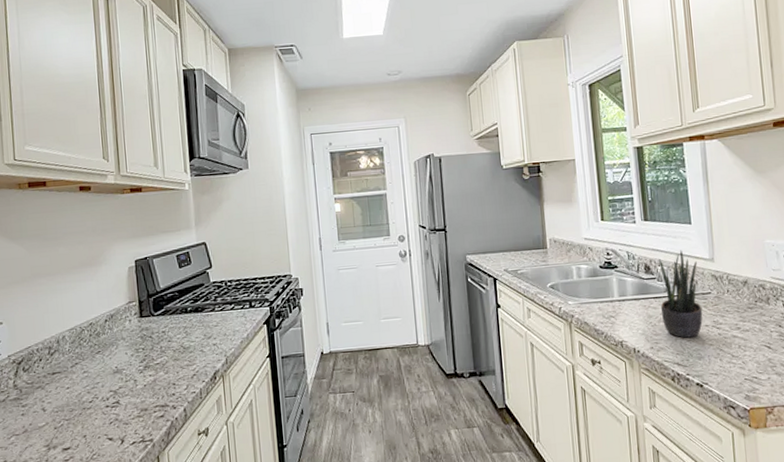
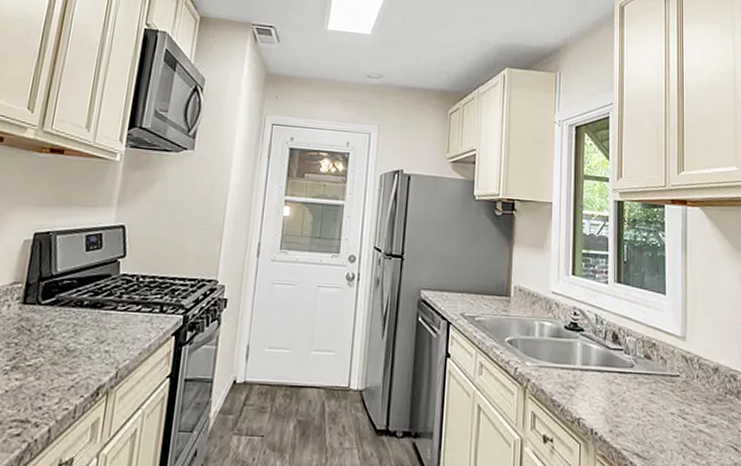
potted plant: present [658,250,703,338] -> none [625,322,669,425]

